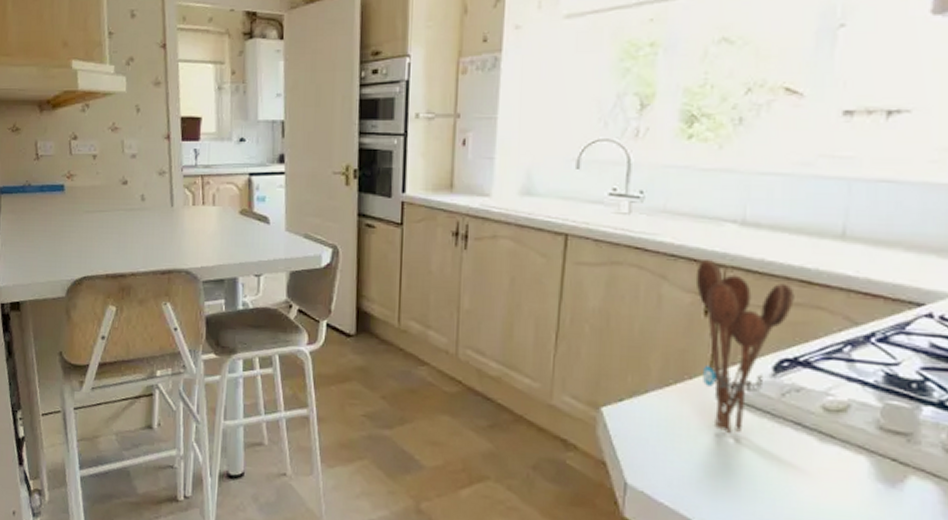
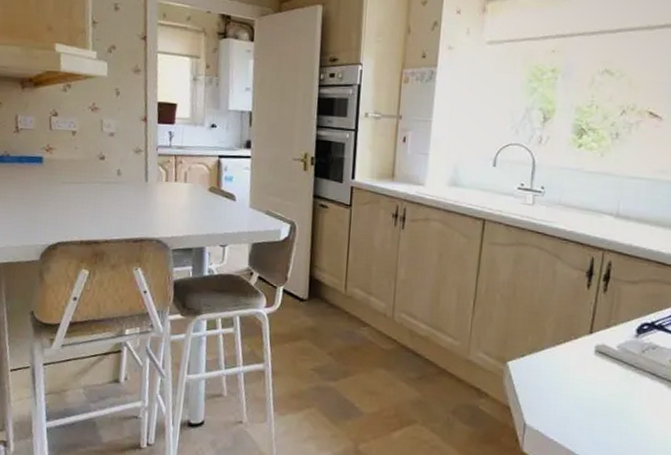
utensil holder: present [695,260,795,435] -> none [581,244,653,383]

